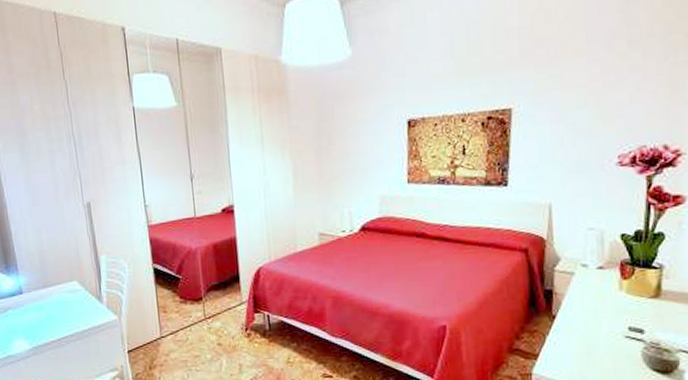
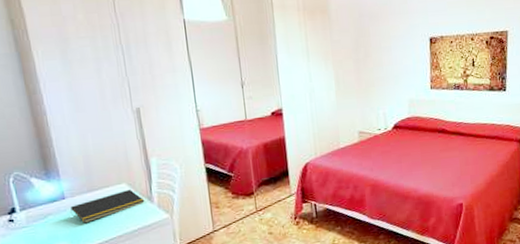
notepad: none [26,287,95,320] -> present [69,189,145,224]

